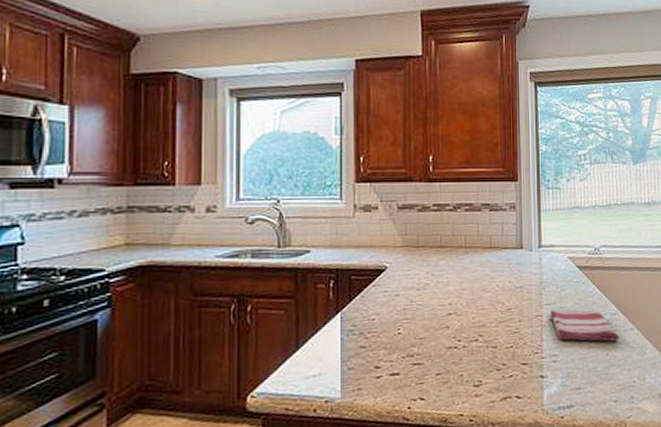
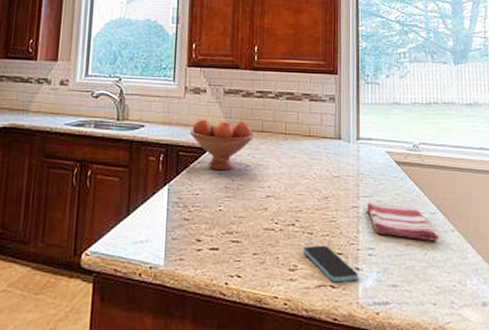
fruit bowl: none [363,238,433,293] -> present [190,119,255,171]
smartphone: none [488,357,544,393] -> present [303,245,359,283]

